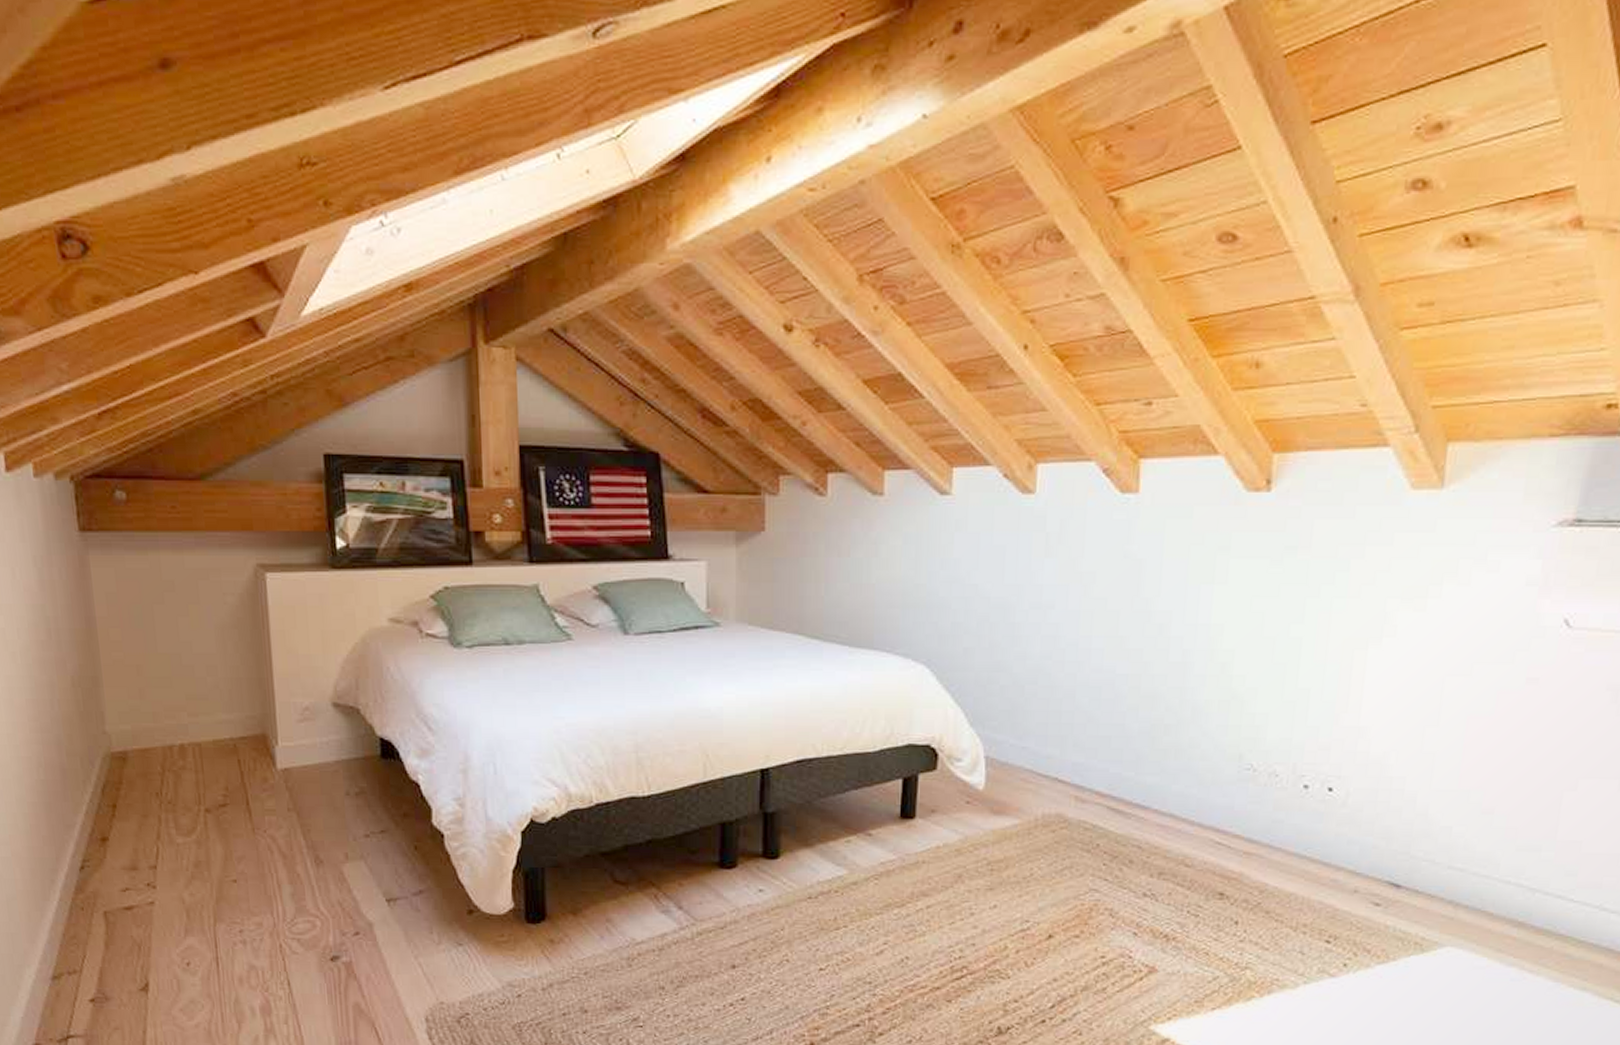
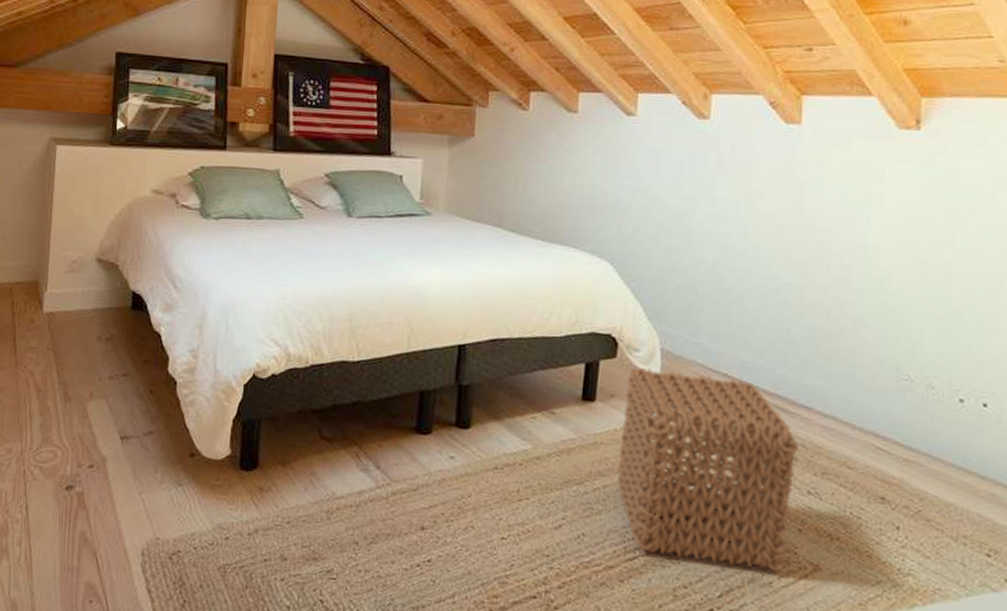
pouf: none [940,778,1136,977] -> present [616,367,800,571]

